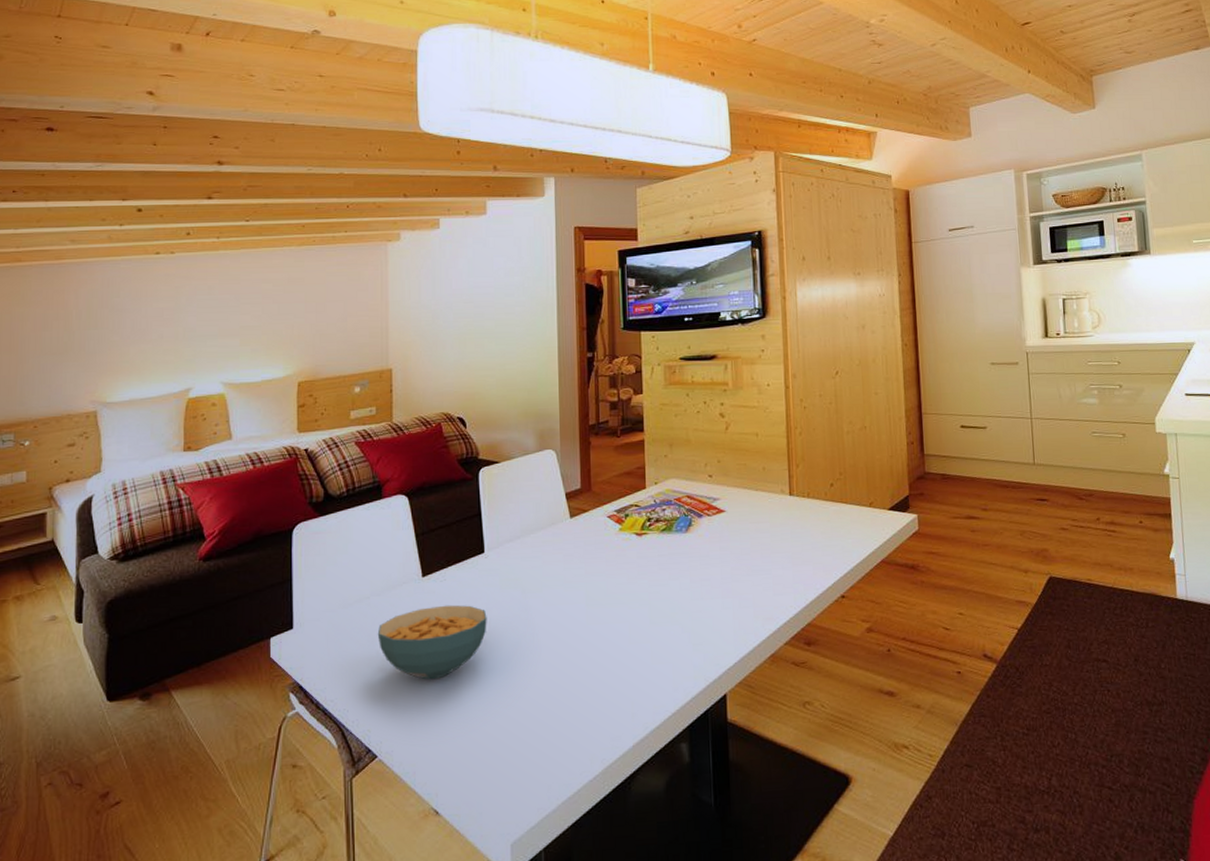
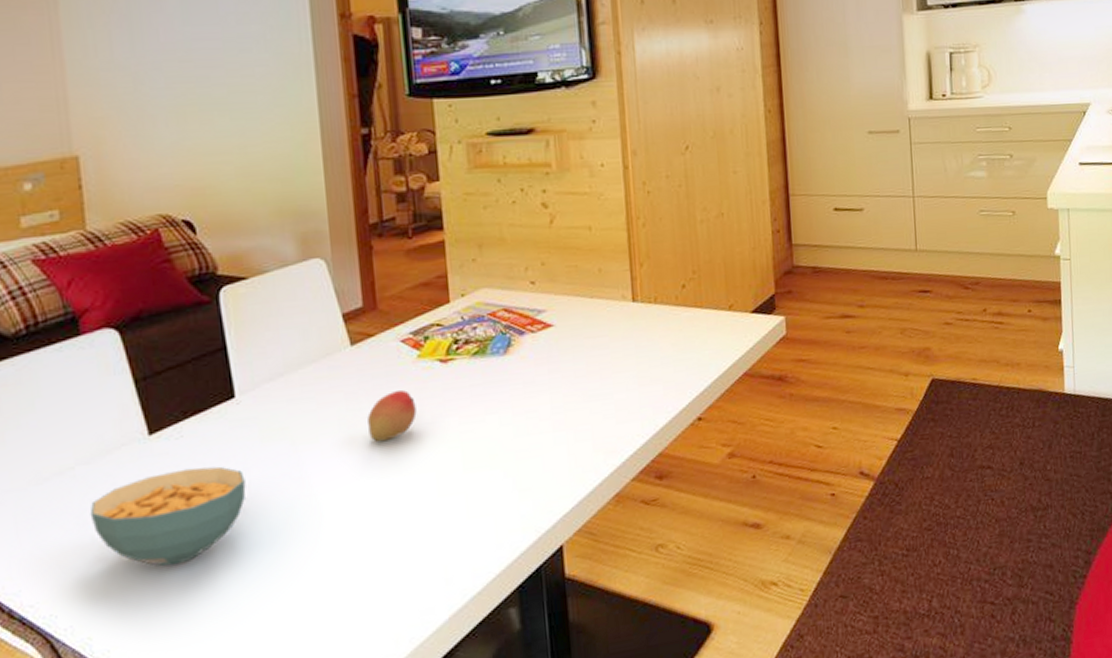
fruit: none [579,555,616,596] -> present [367,389,417,442]

